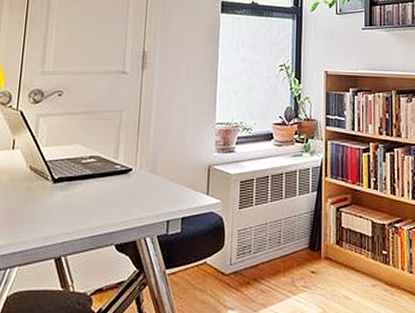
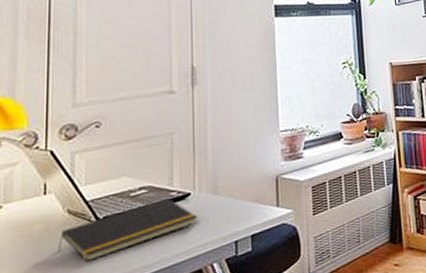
notepad: none [20,169,136,215] -> present [58,197,198,262]

